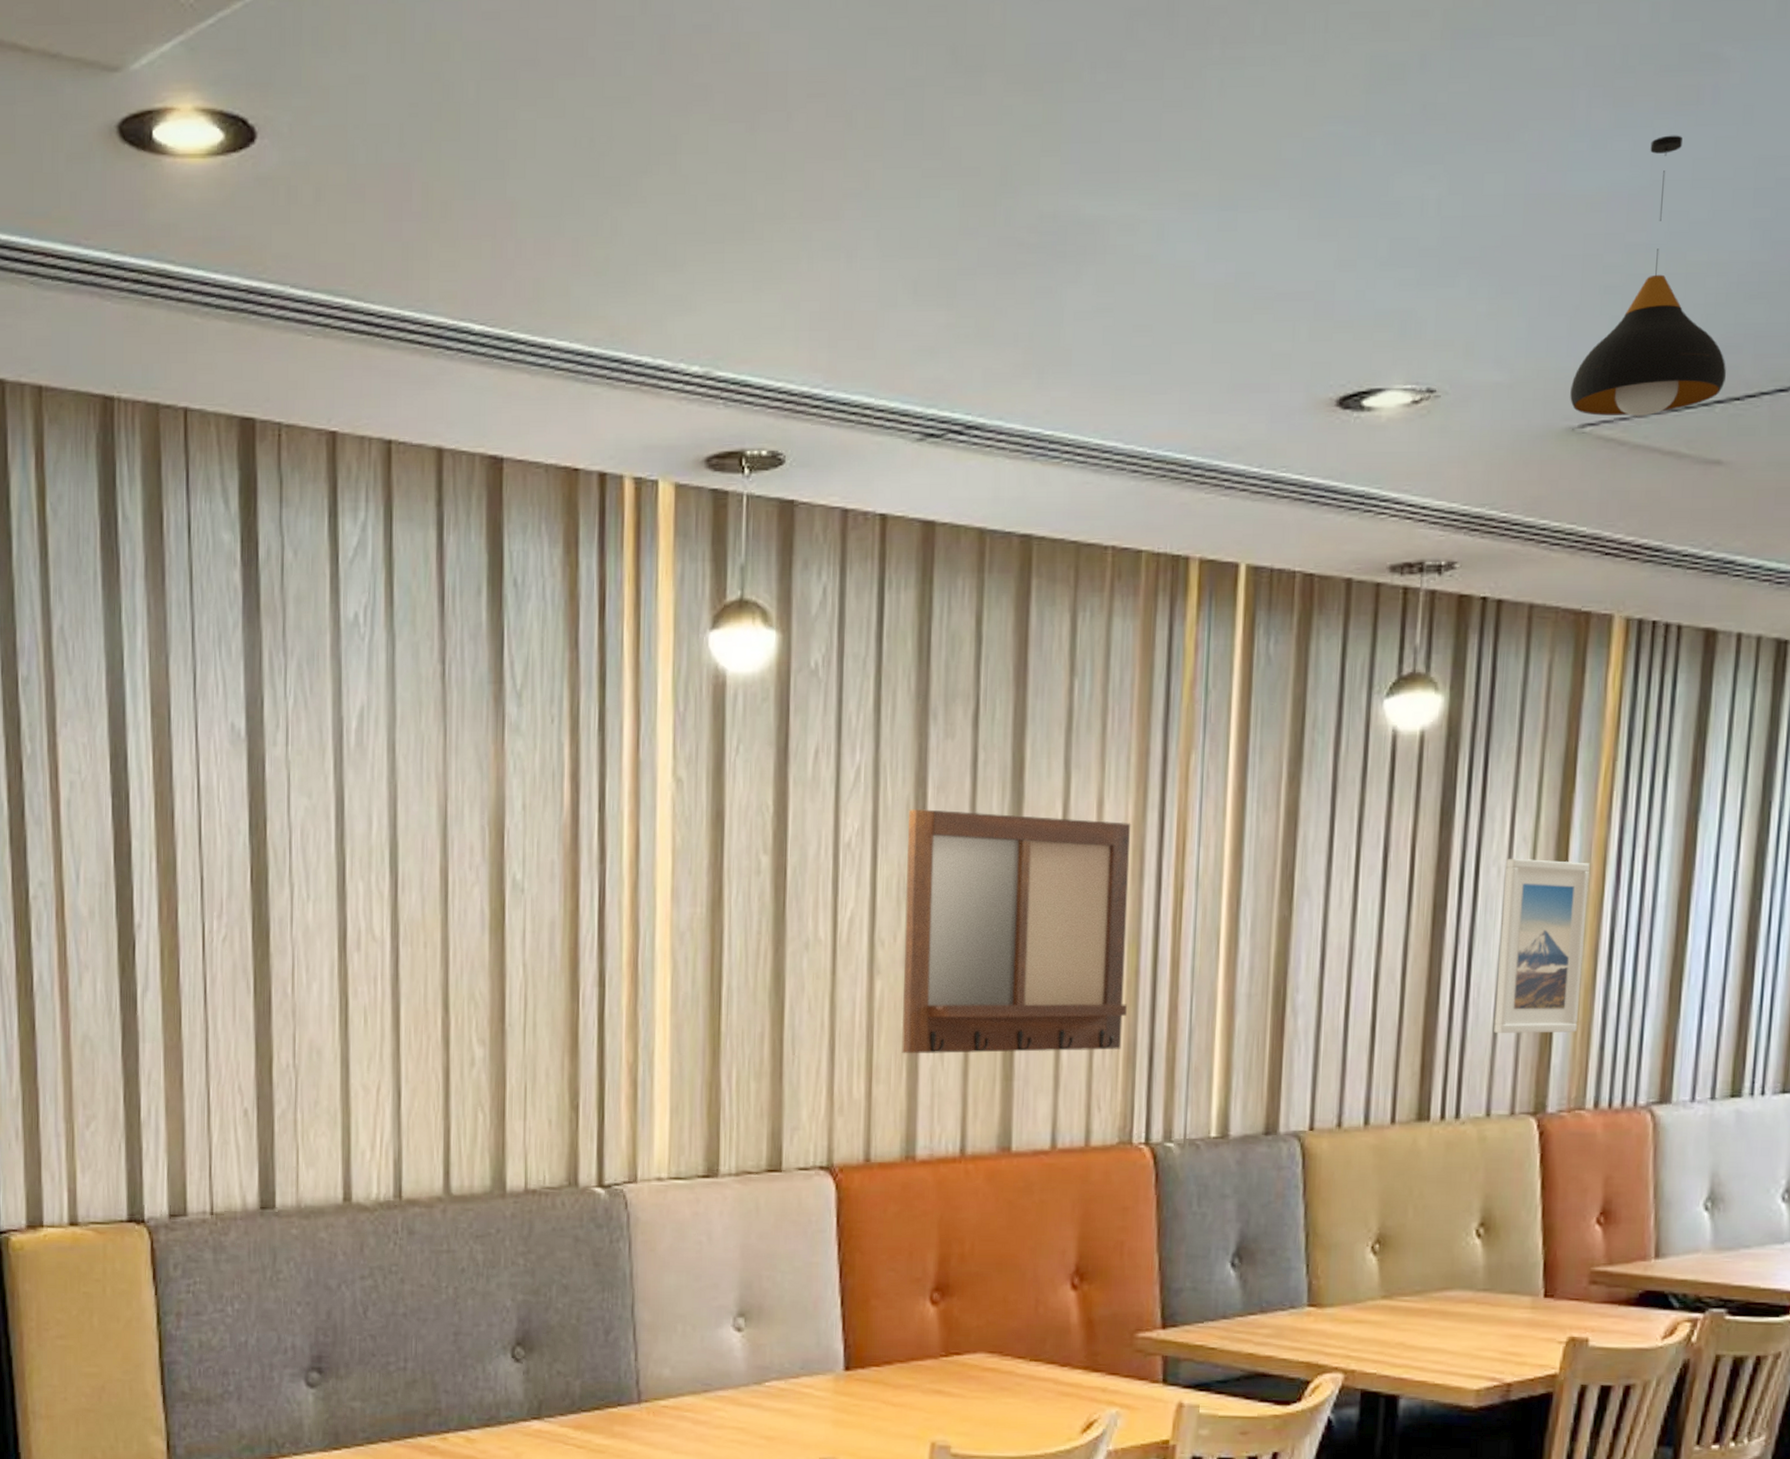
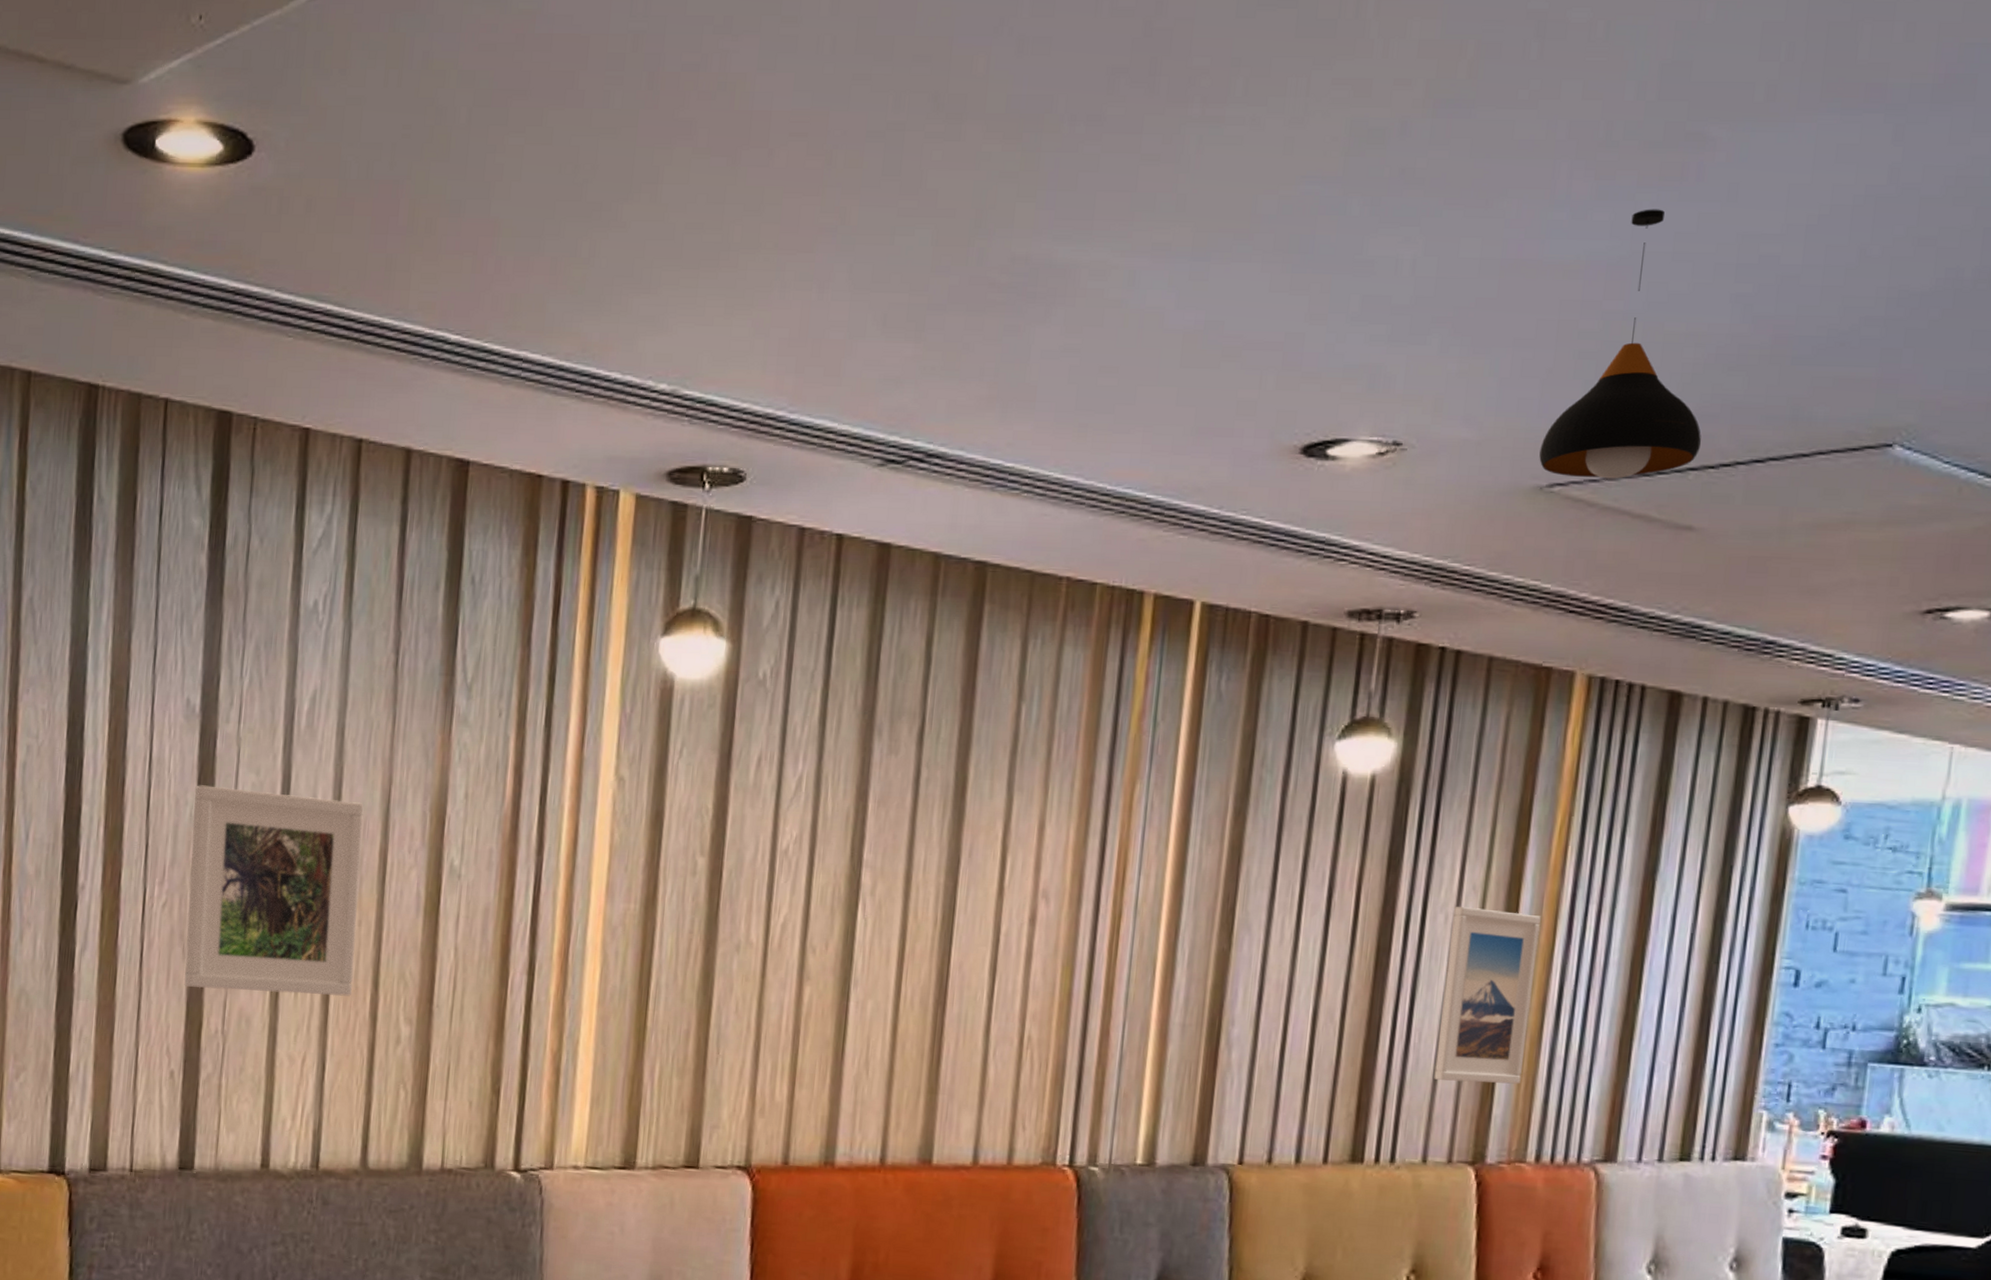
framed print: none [246,812,423,1023] -> present [183,785,364,997]
writing board: present [901,809,1131,1054] -> none [827,821,1072,1071]

